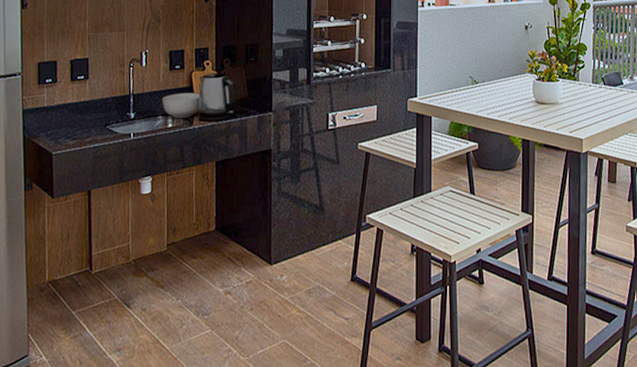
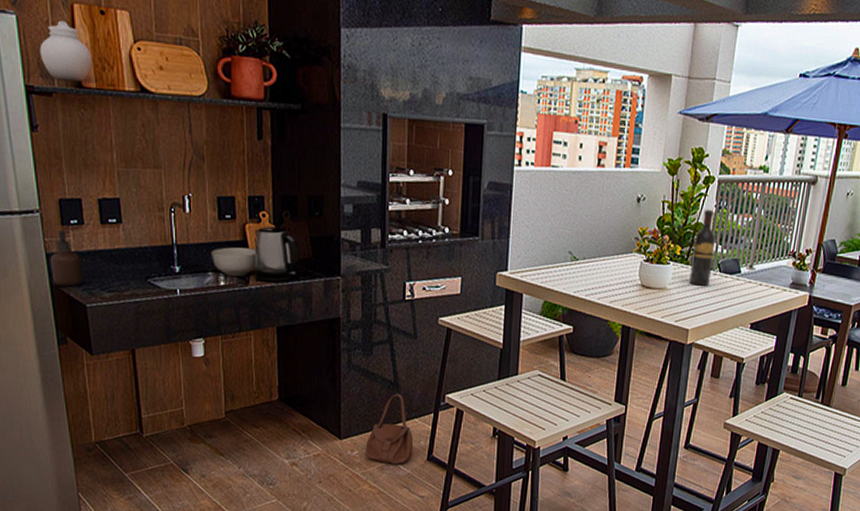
soap dispenser: none [25,88,52,138] -> present [50,230,83,287]
handbag: none [293,217,338,287] -> present [365,393,414,465]
wine bottle: none [578,31,598,98] -> present [689,209,716,286]

